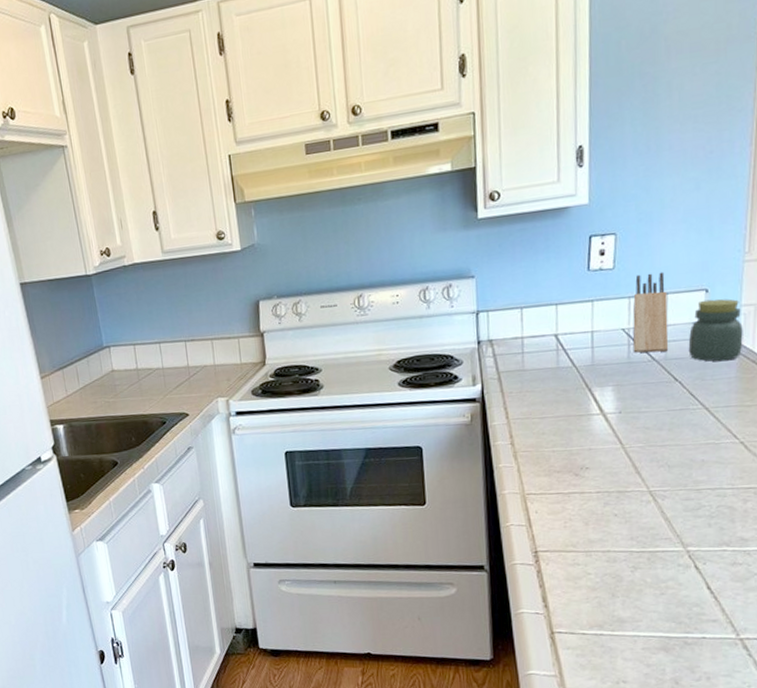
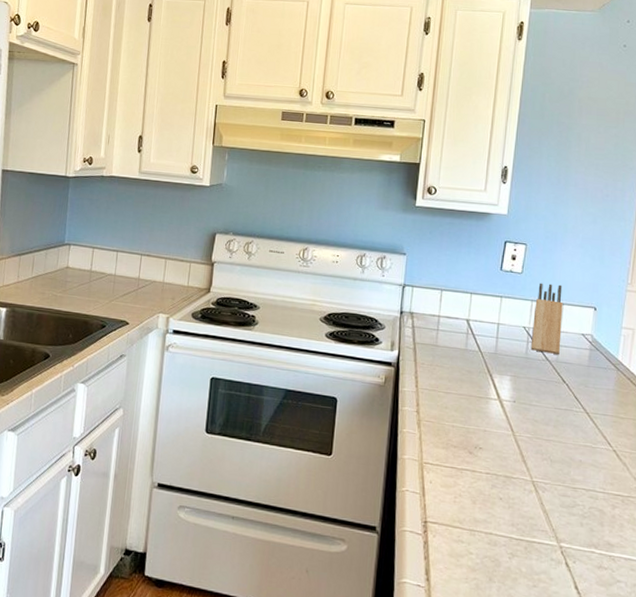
jar: present [688,298,743,362] -> none [576,316,622,374]

